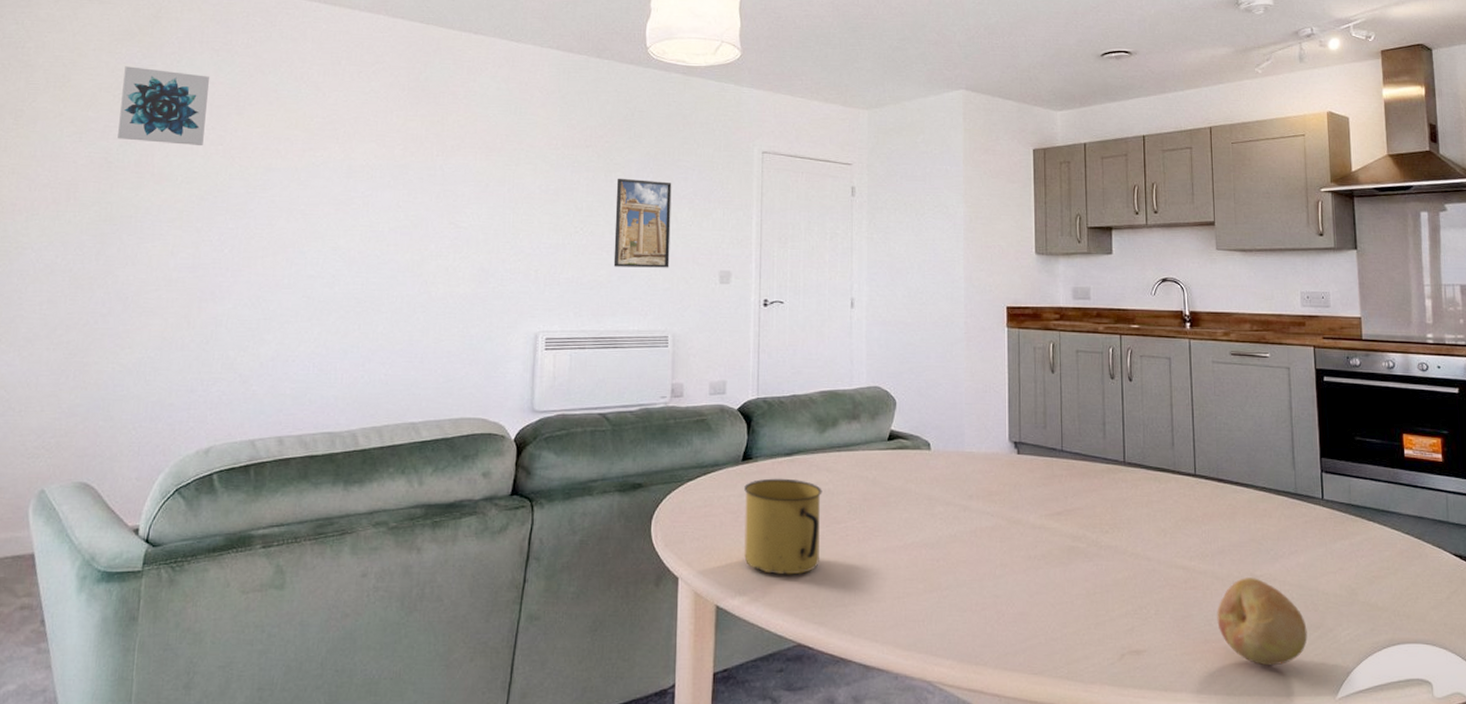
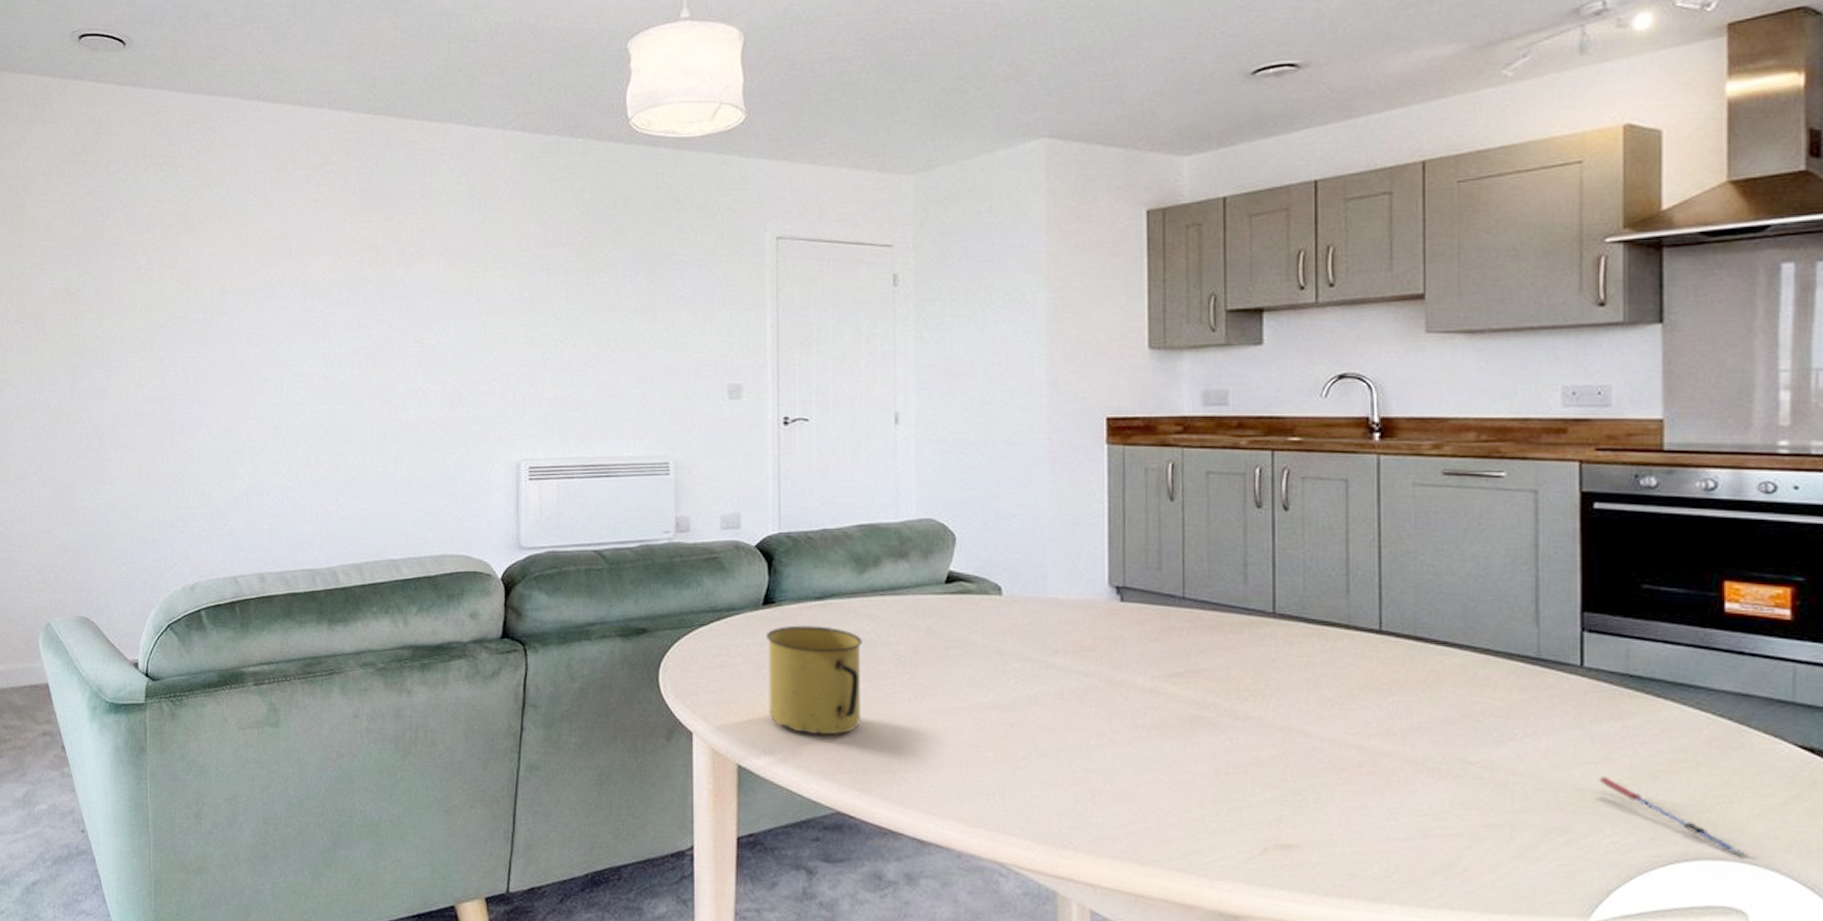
wall art: present [117,66,209,147] -> none [74,189,157,271]
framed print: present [613,178,672,268] -> none [600,279,667,384]
fruit: present [1217,576,1308,666] -> none [1406,762,1546,876]
pen: none [1337,583,1429,639] -> present [1598,777,1748,857]

